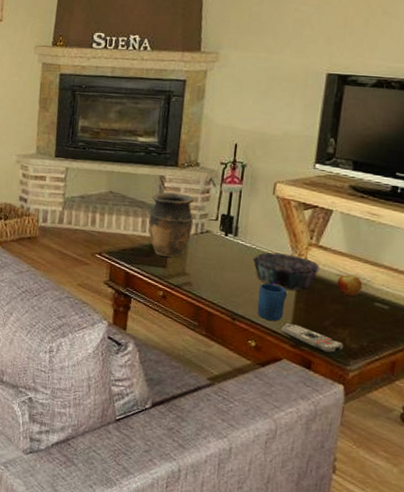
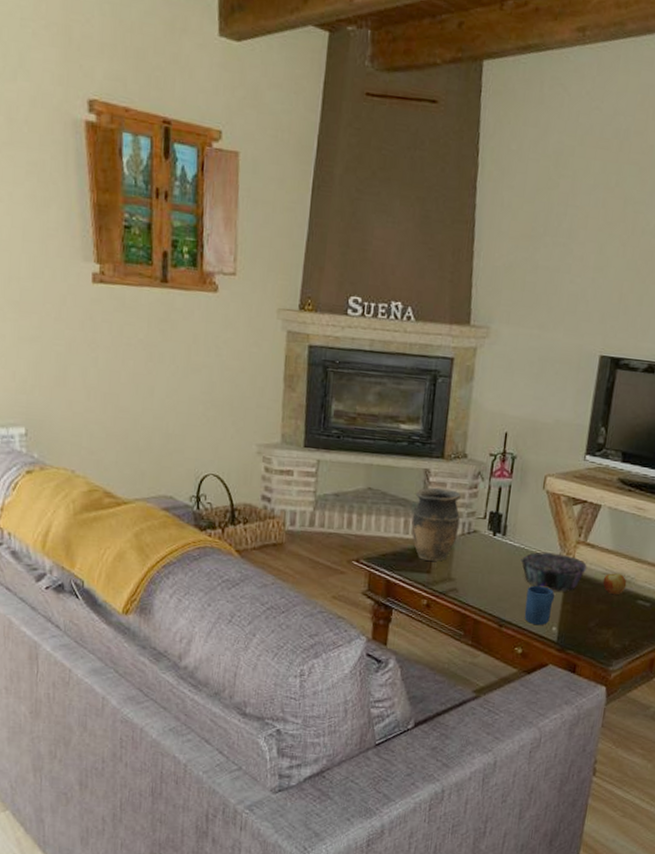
remote control: present [281,324,344,354] -> none [547,627,608,655]

